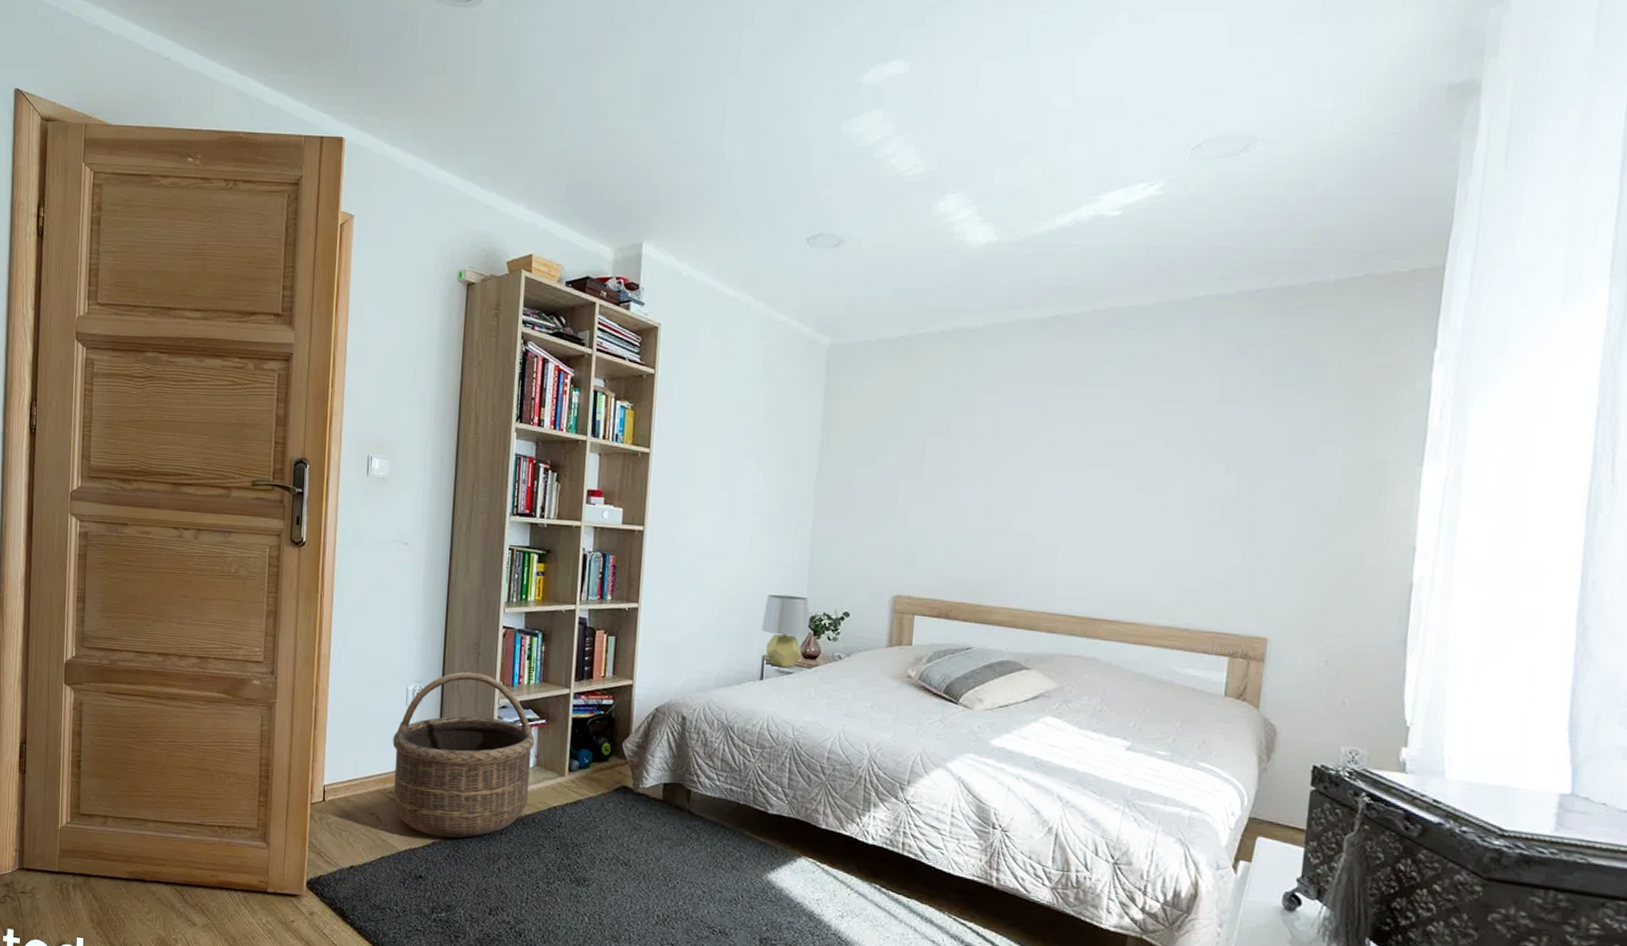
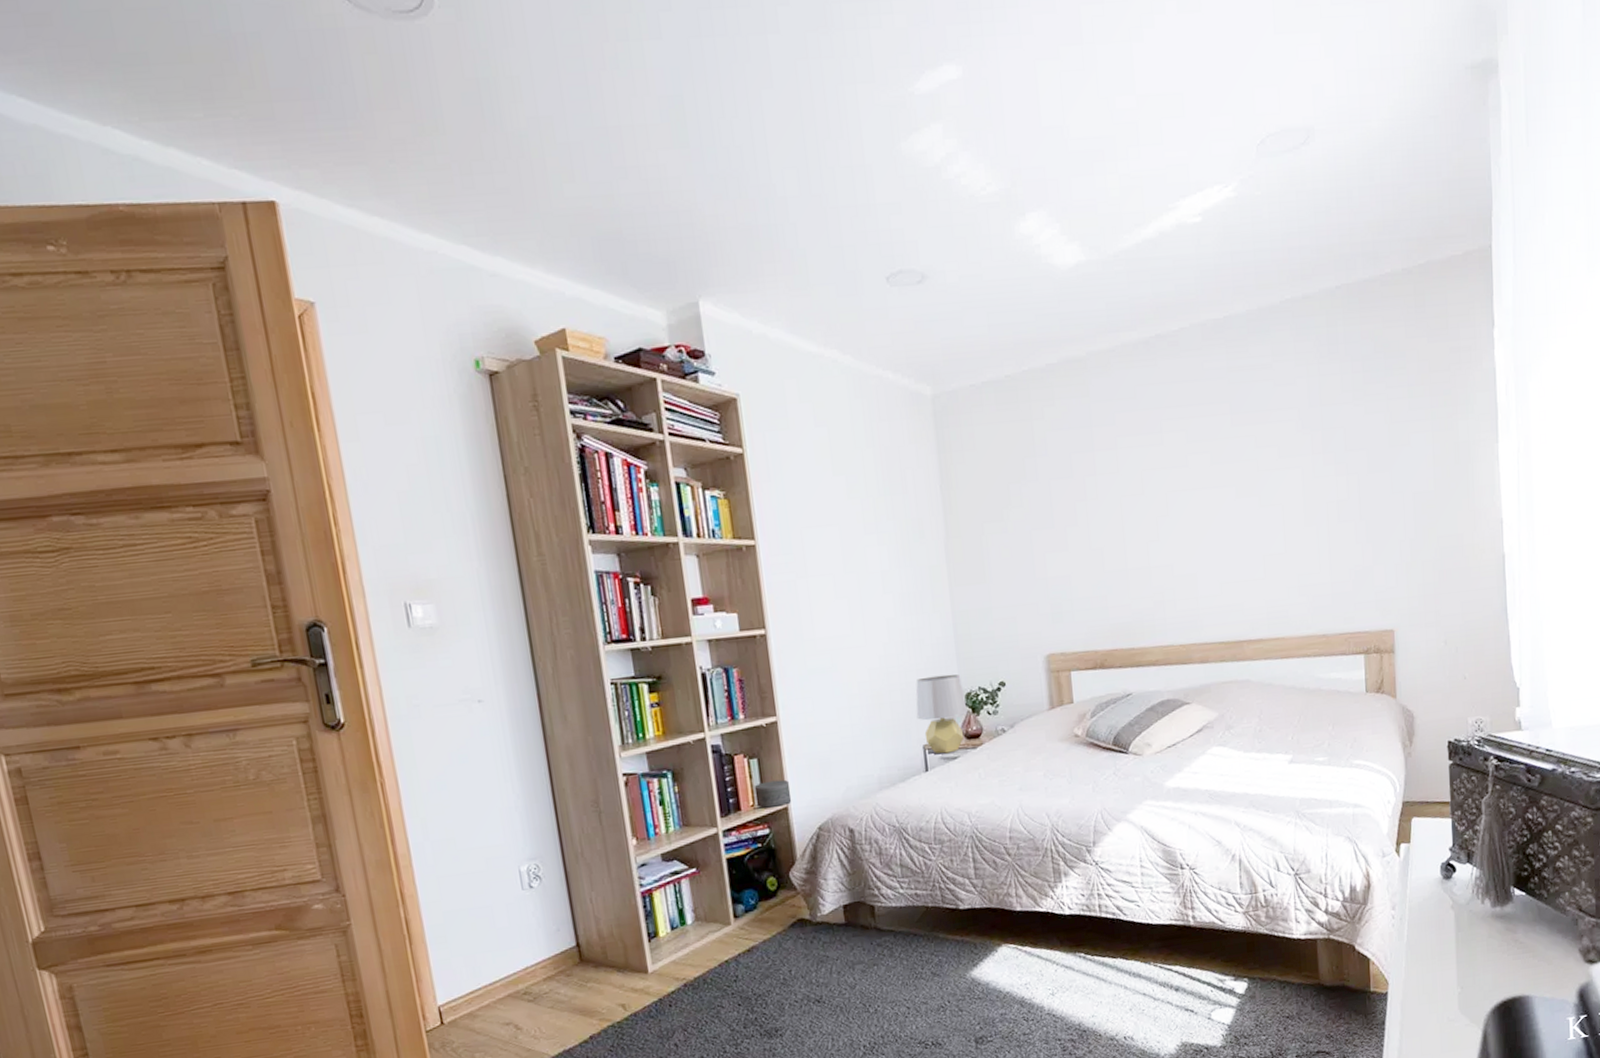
basket: present [393,671,535,838] -> none [514,833,694,1029]
decorative box: none [606,658,639,683] -> present [754,779,792,808]

